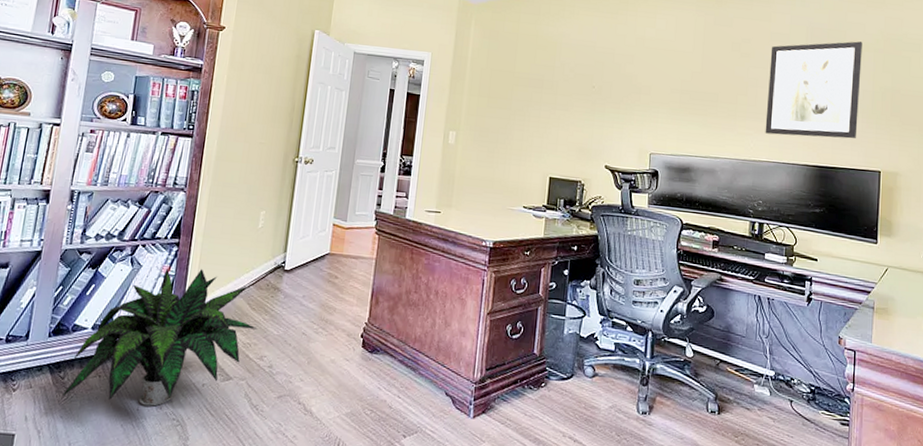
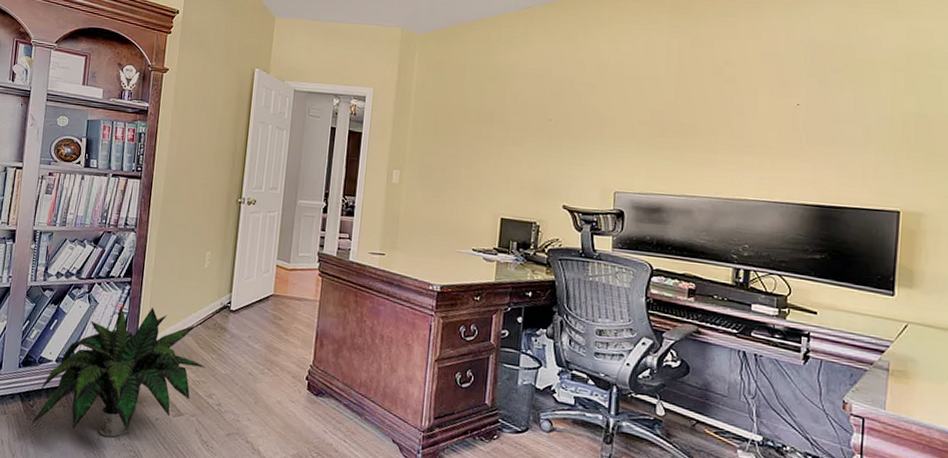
wall art: present [765,41,862,139] -> none [752,59,878,174]

